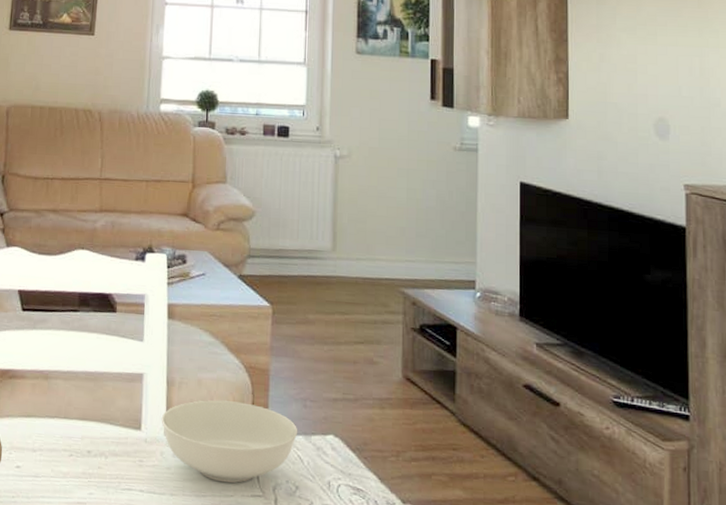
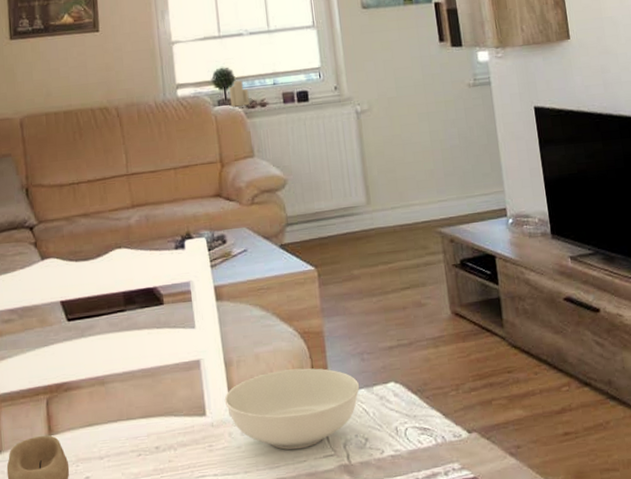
candle: none [210,104,230,131] -> present [228,79,250,107]

